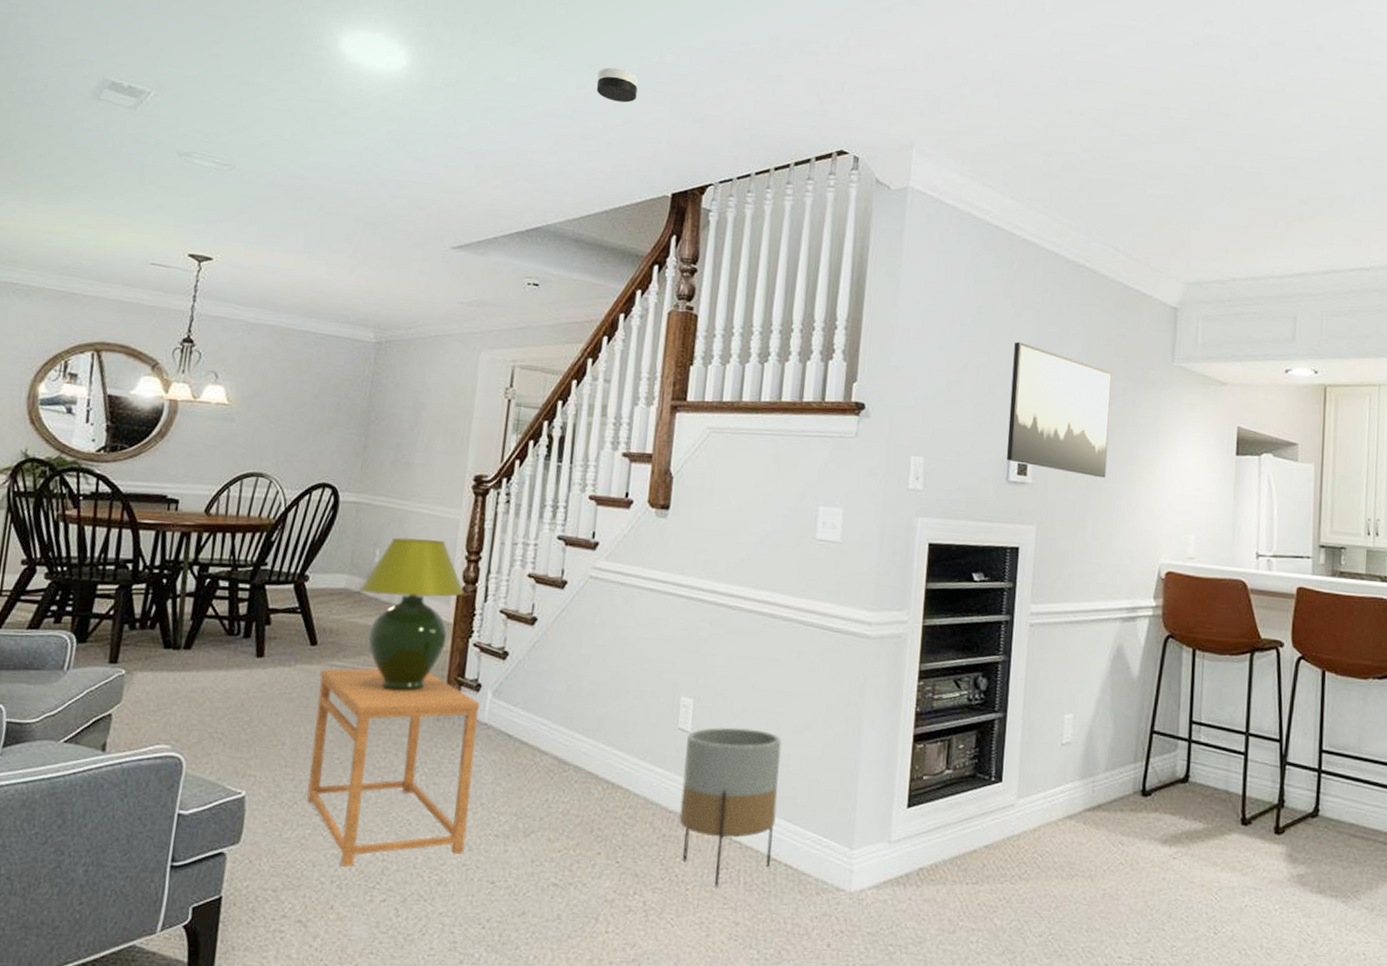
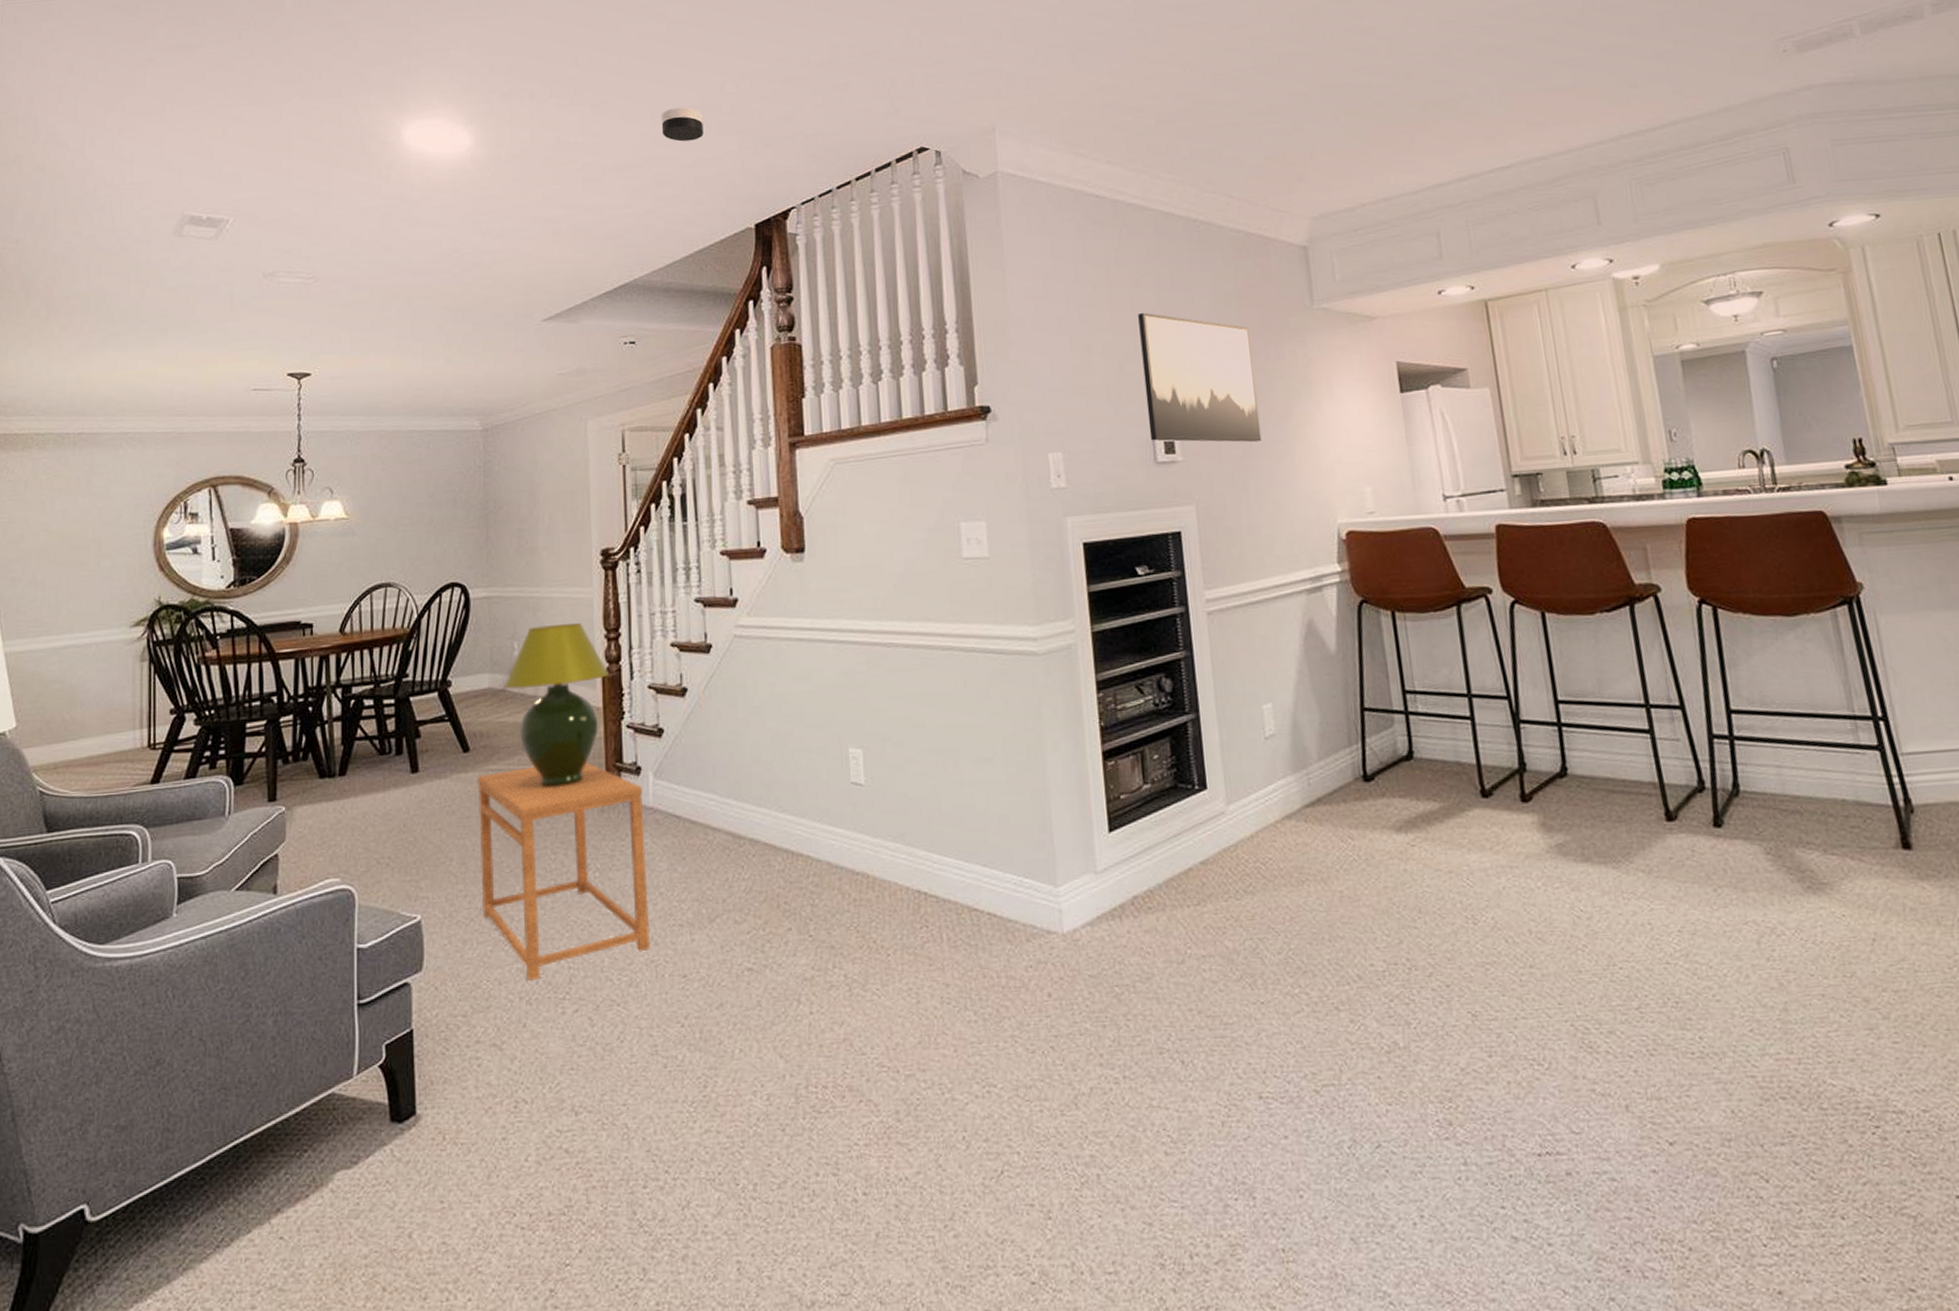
planter: present [679,727,782,889] -> none [862,771,972,950]

